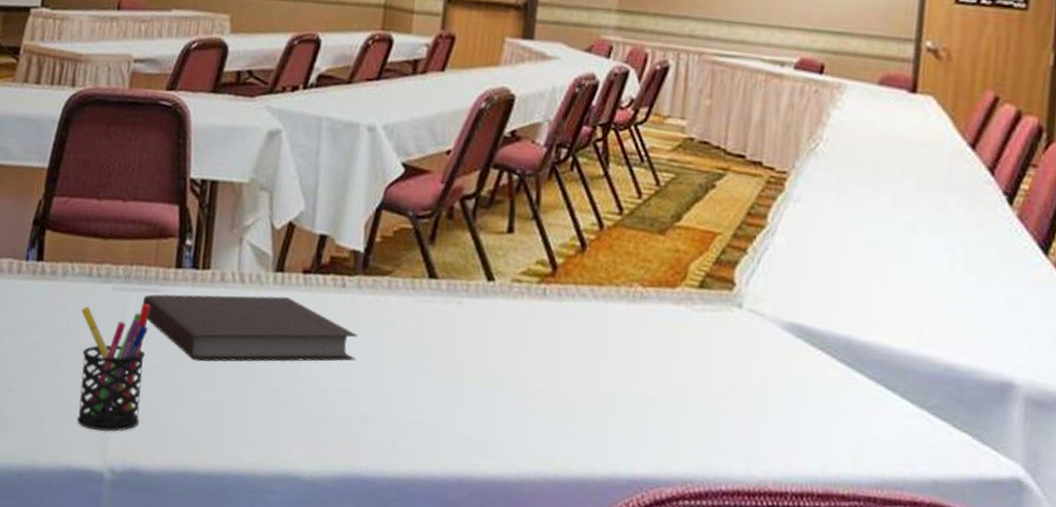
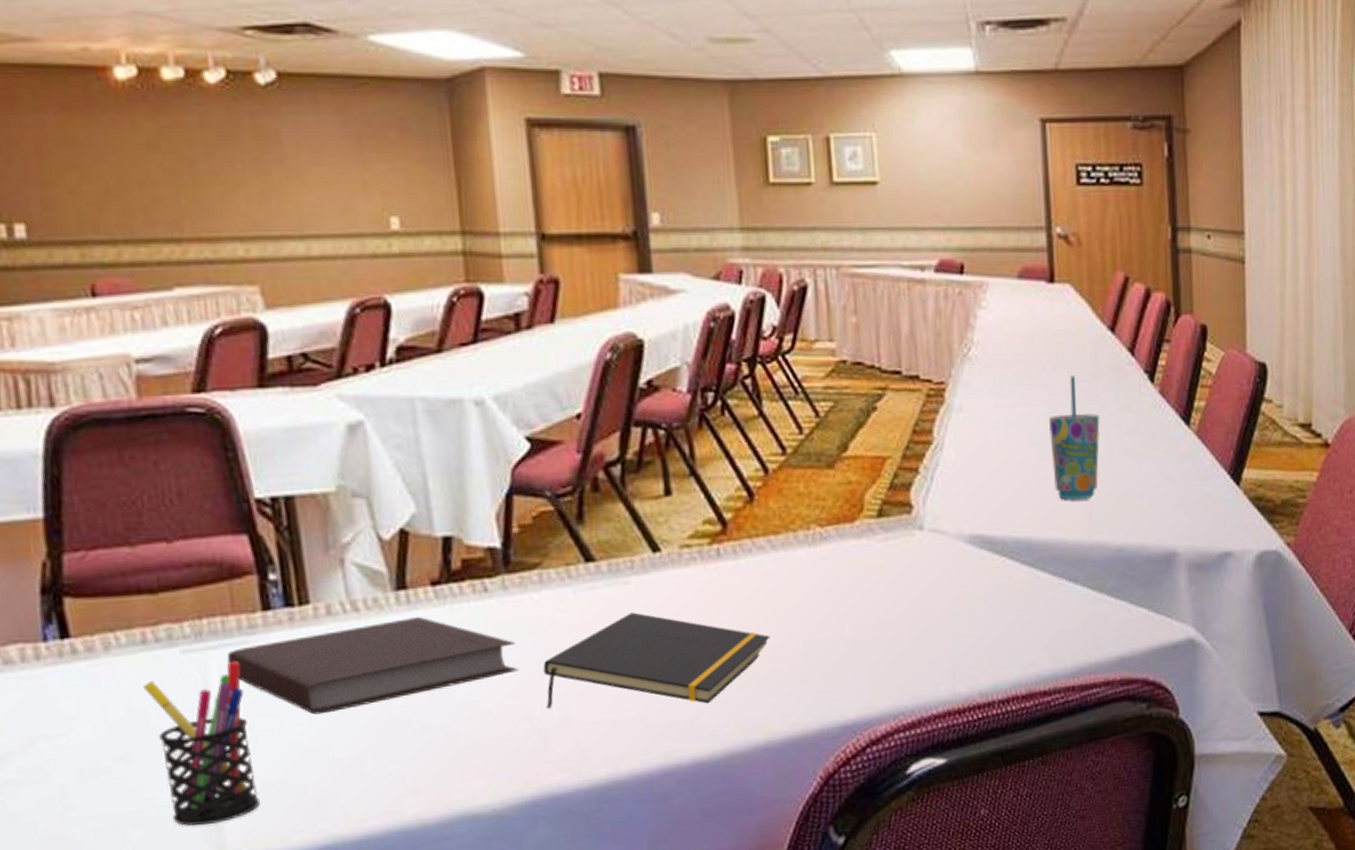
notepad: none [372,330,577,428] -> present [543,612,770,709]
cup: none [885,185,946,310] -> present [1048,375,1100,500]

